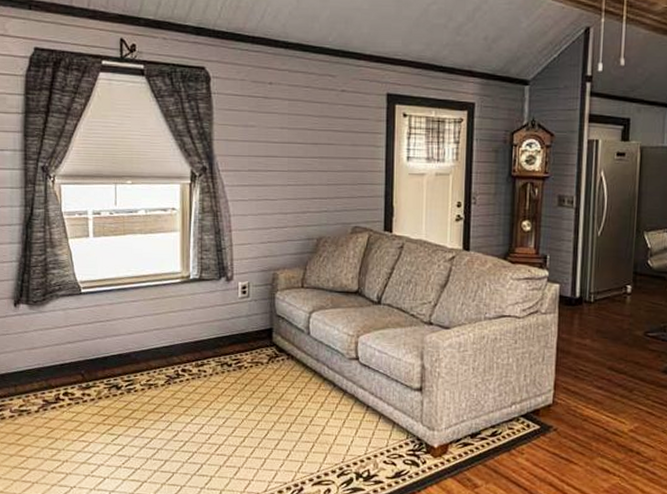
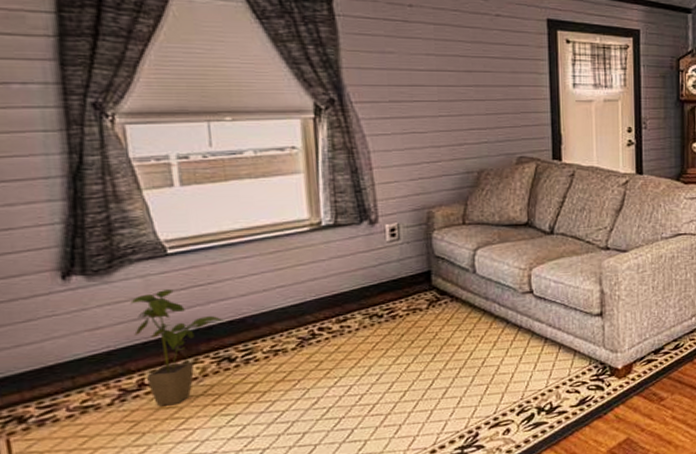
house plant: none [55,322,115,420] -> present [130,289,224,407]

